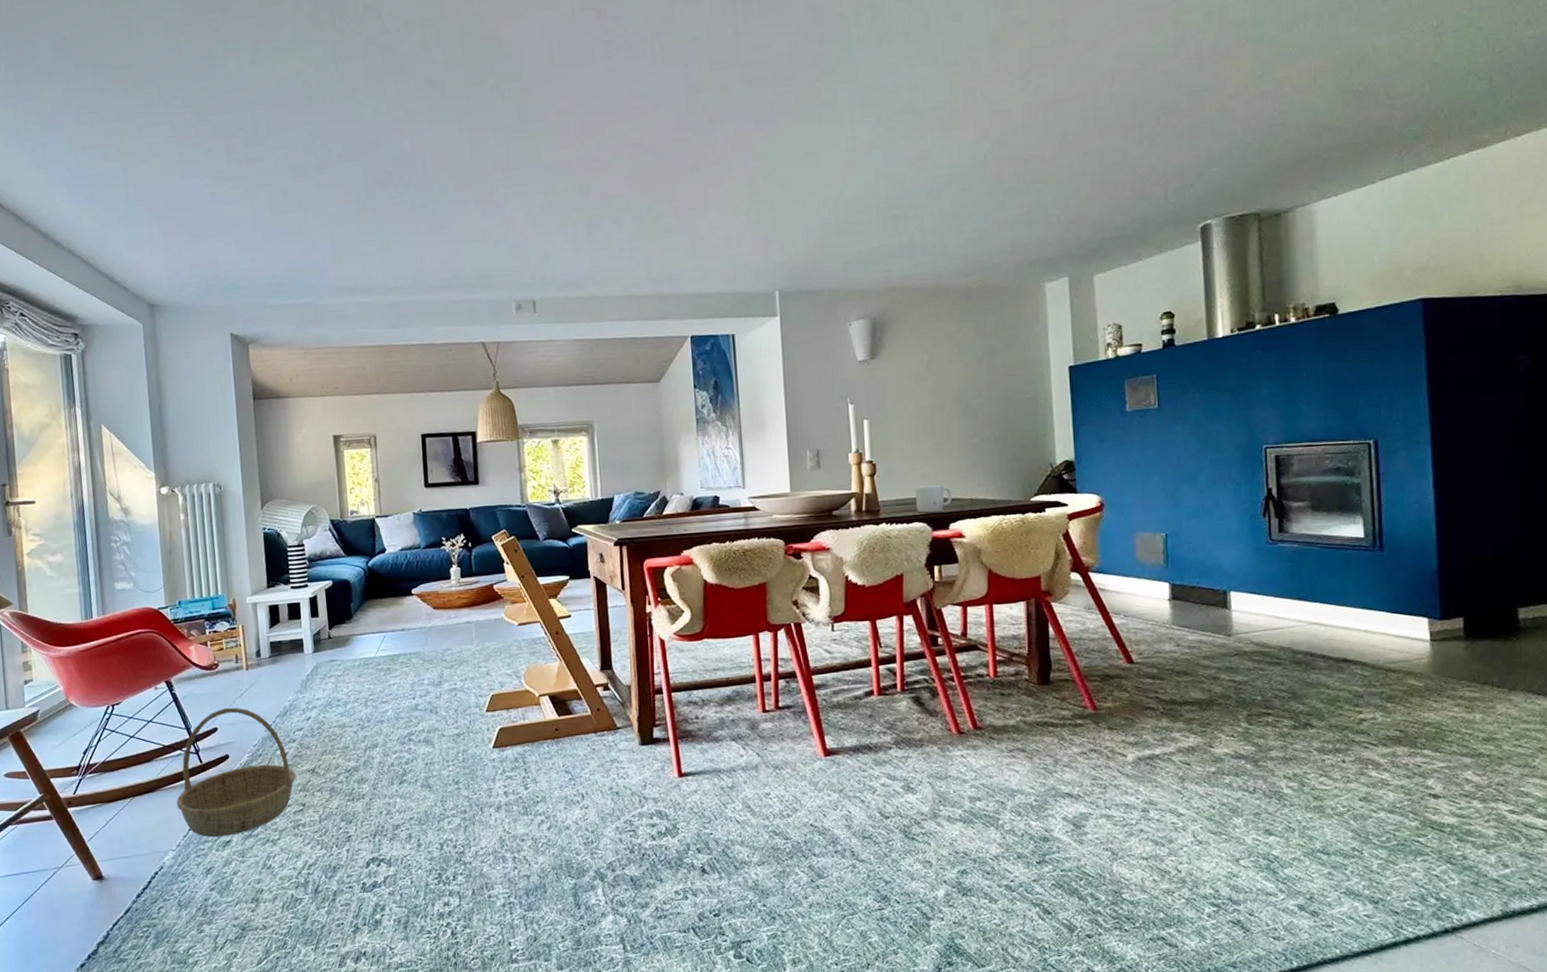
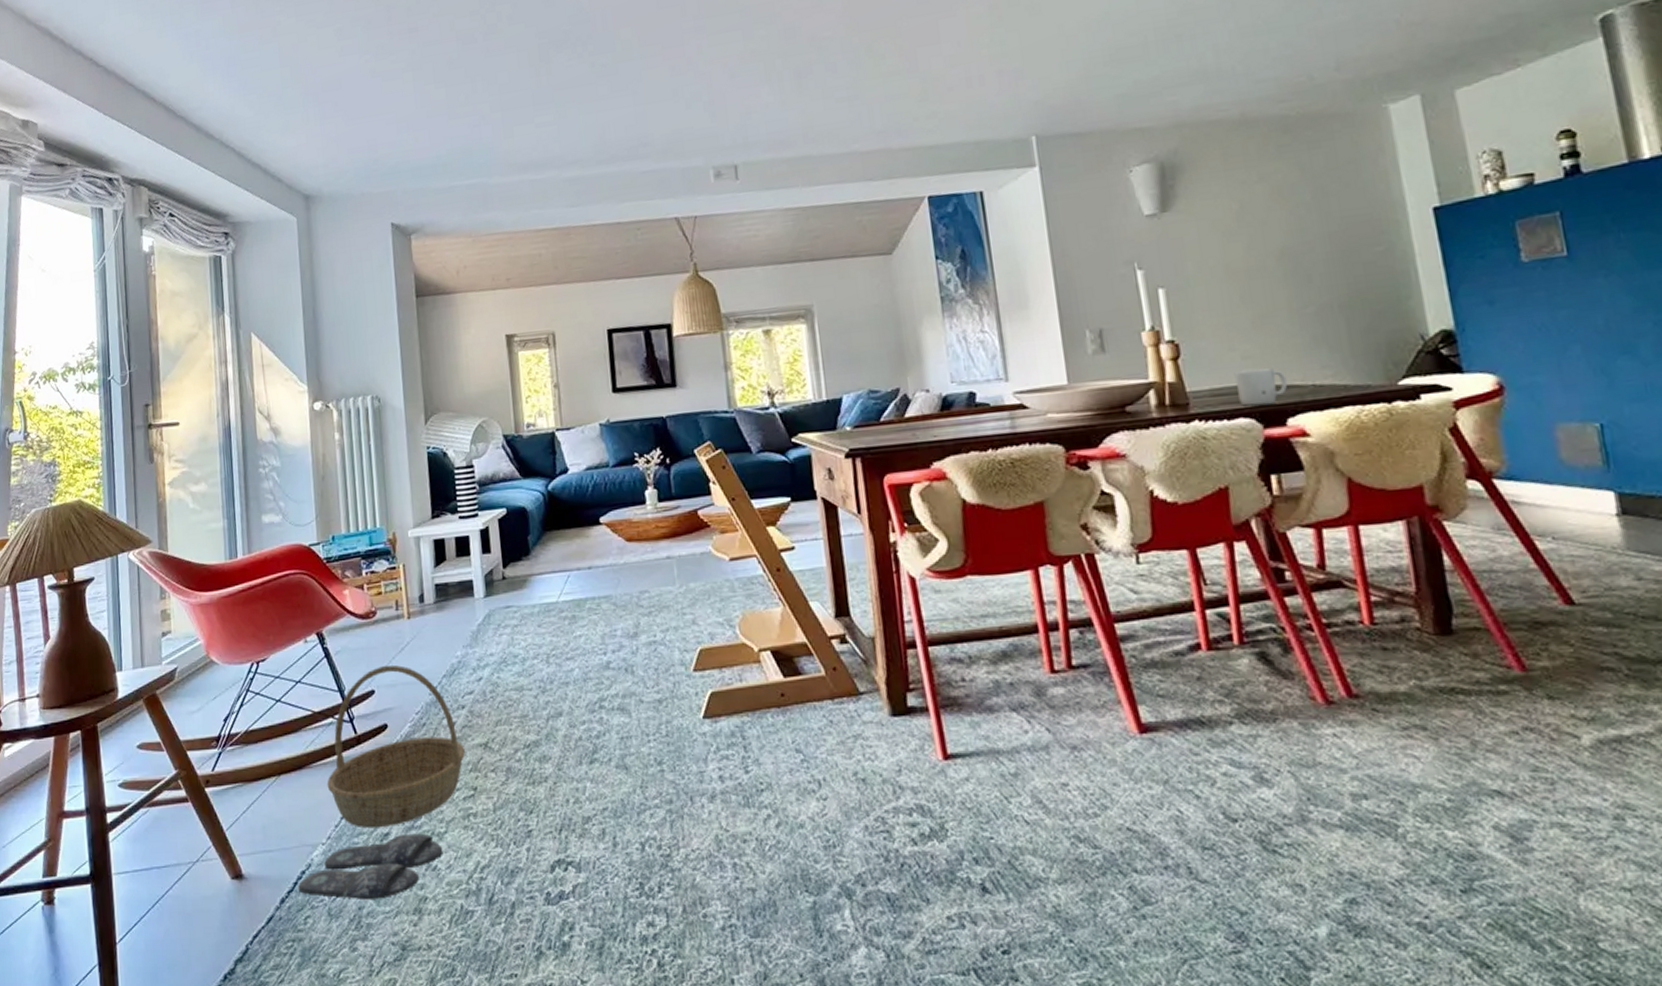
slippers: none [152,840,277,893] -> present [298,833,443,899]

